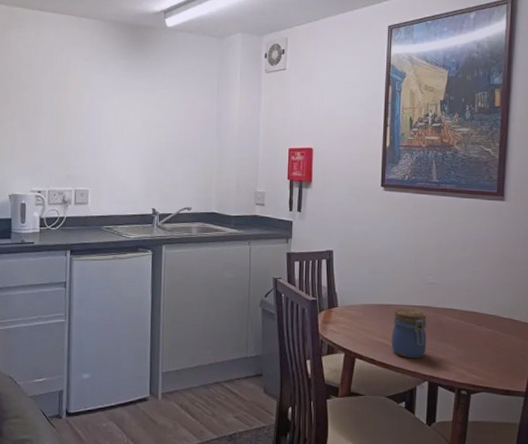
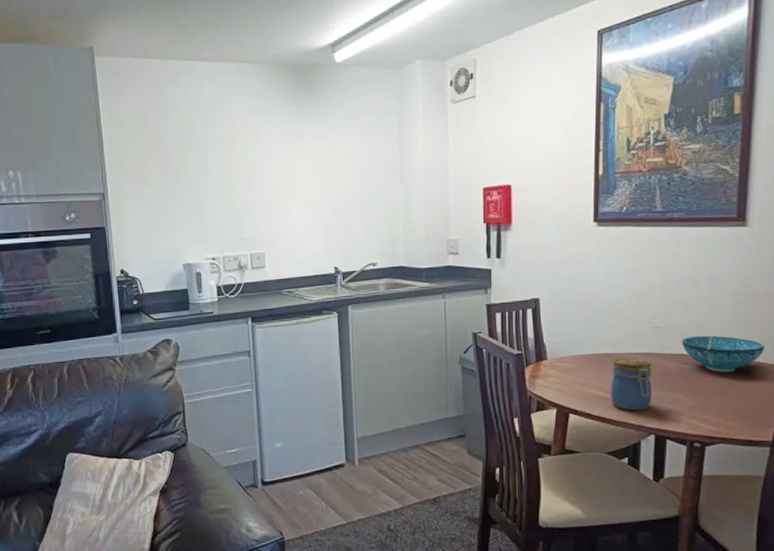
bowl: none [451,293,519,327] -> present [681,335,764,372]

